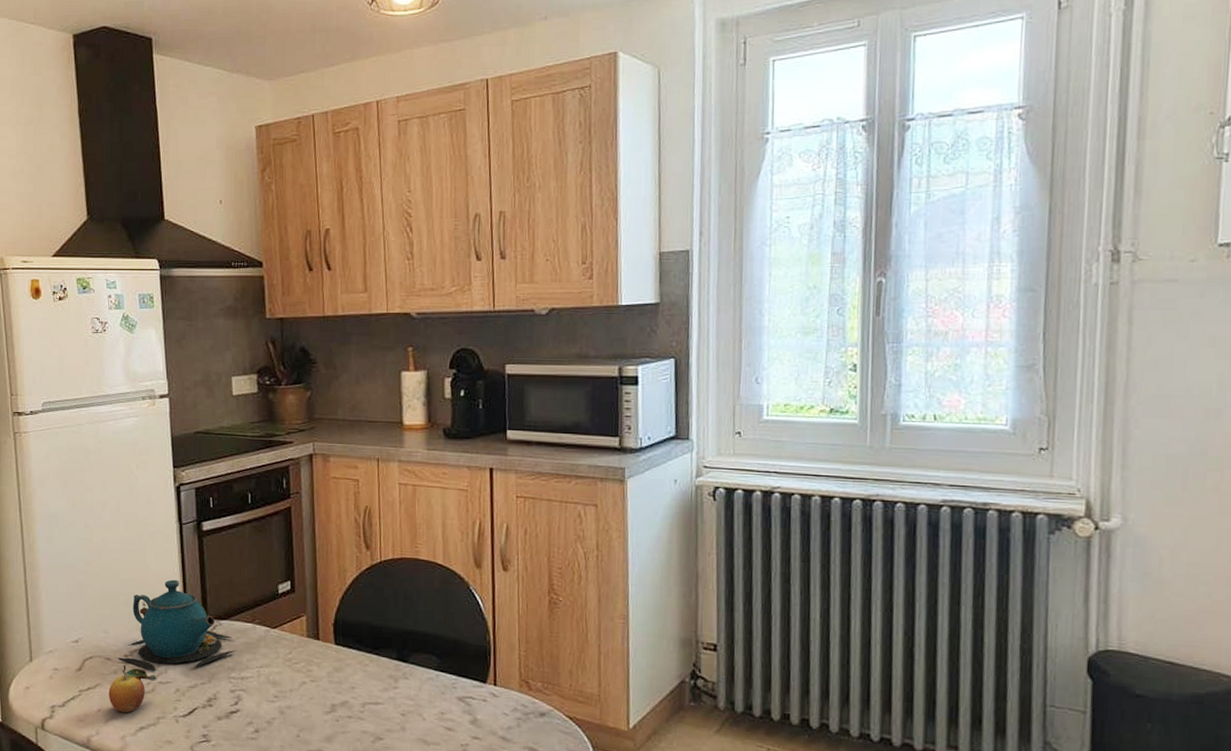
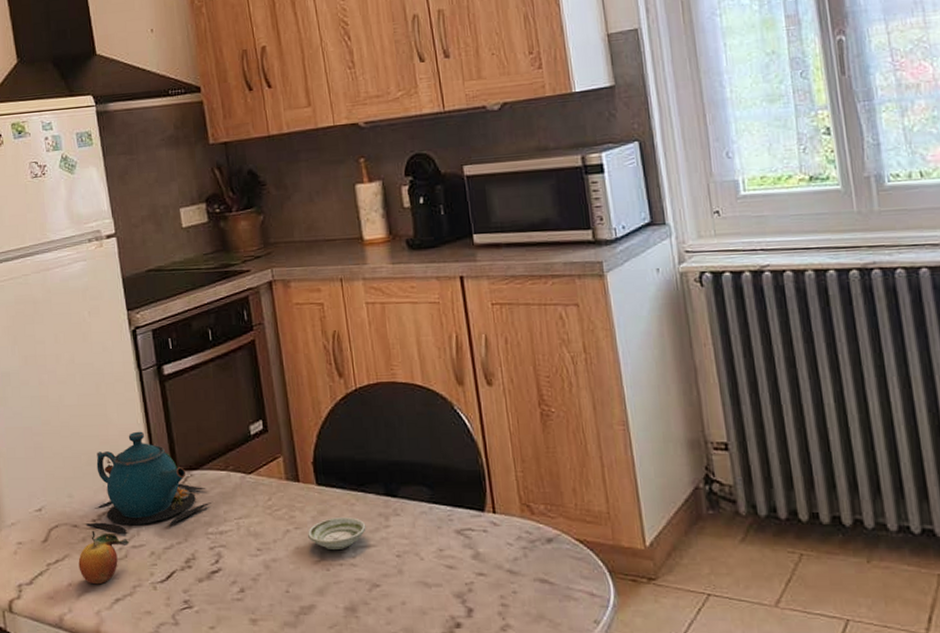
saucer: none [321,675,376,704] -> present [307,517,366,549]

